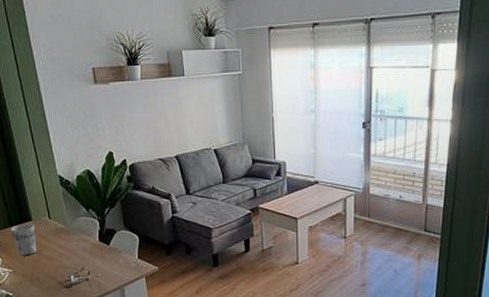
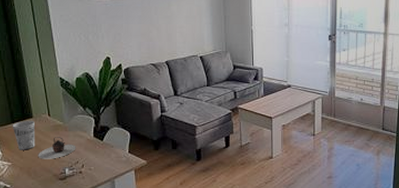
teapot: none [40,241,81,266] -> present [38,137,76,159]

